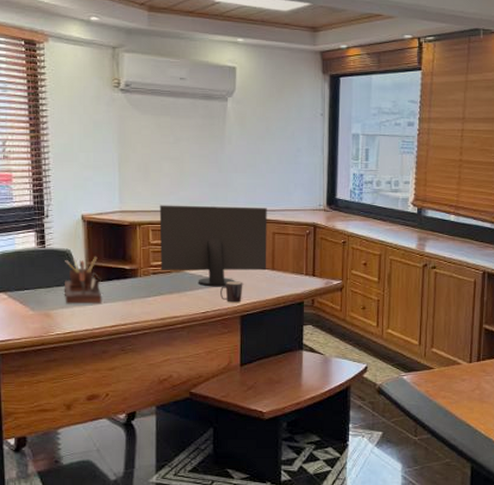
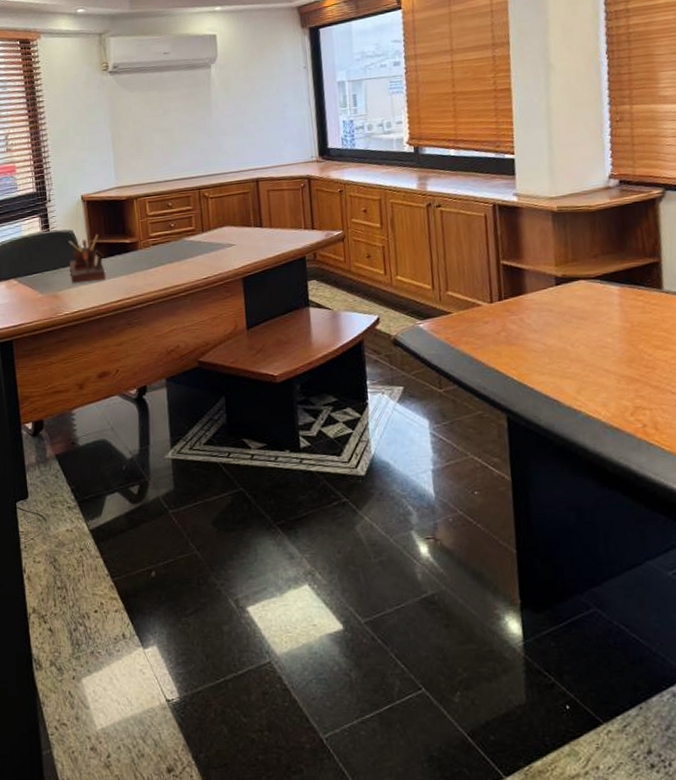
computer monitor: present [159,205,267,287] -> none [154,166,264,252]
mug: present [220,281,243,304] -> none [220,243,243,267]

